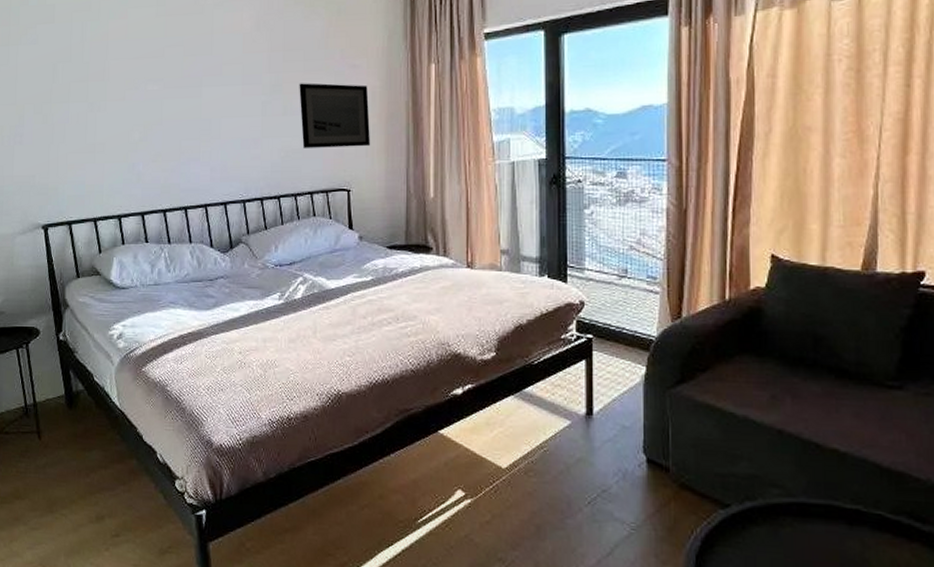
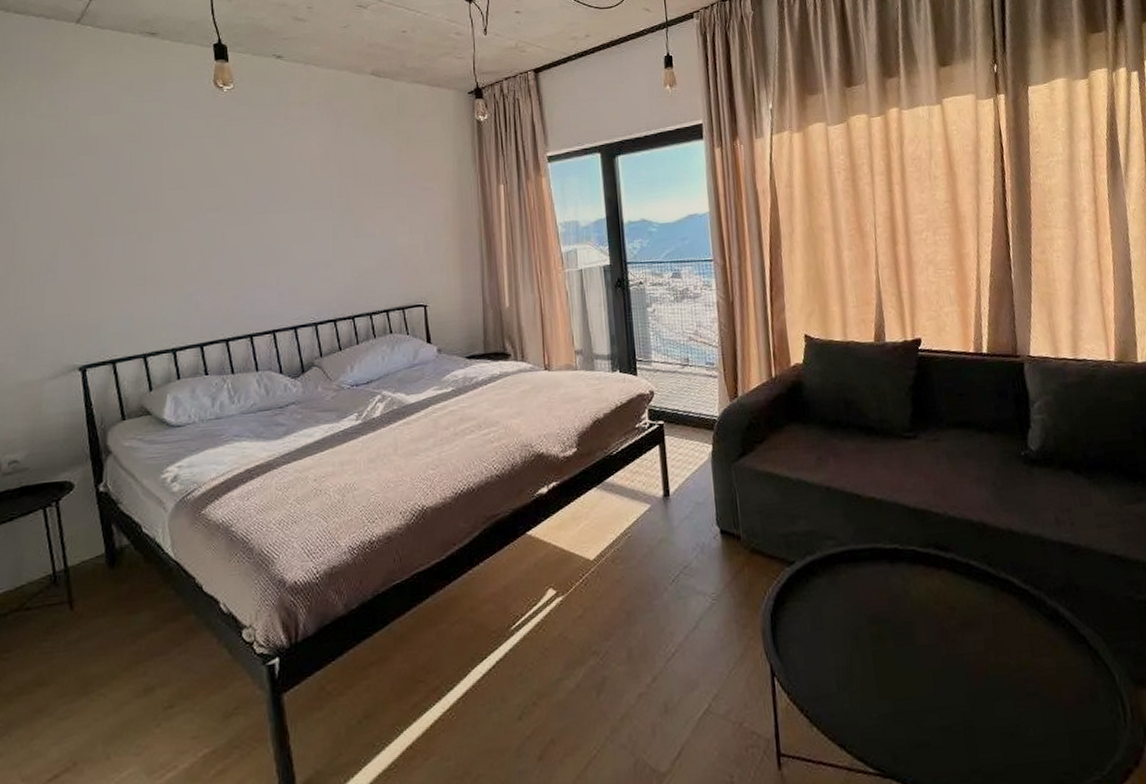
wall art: present [299,83,371,148] -> none [371,205,446,268]

